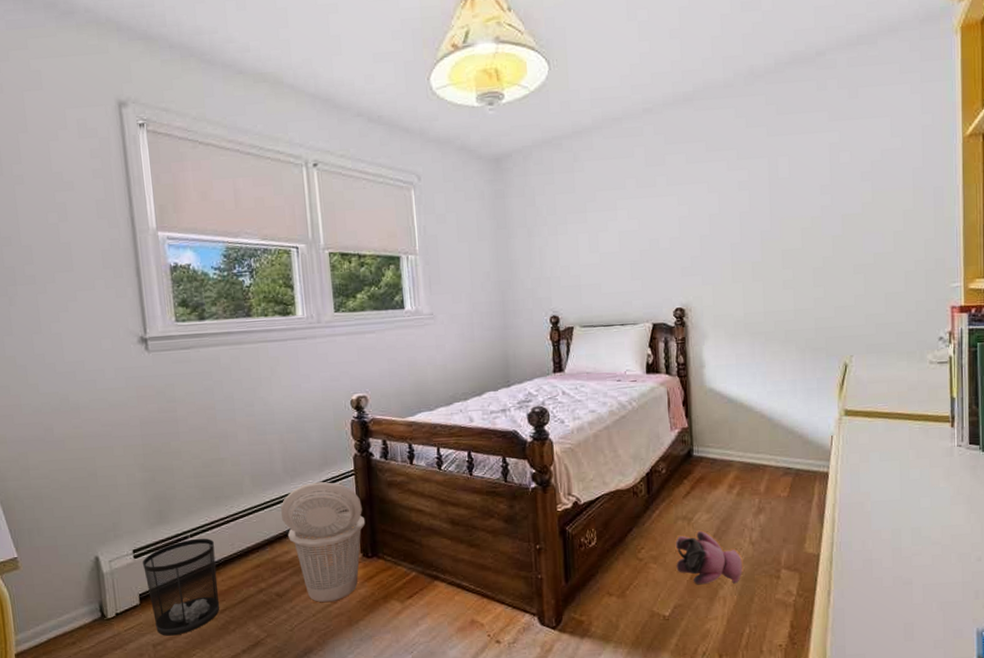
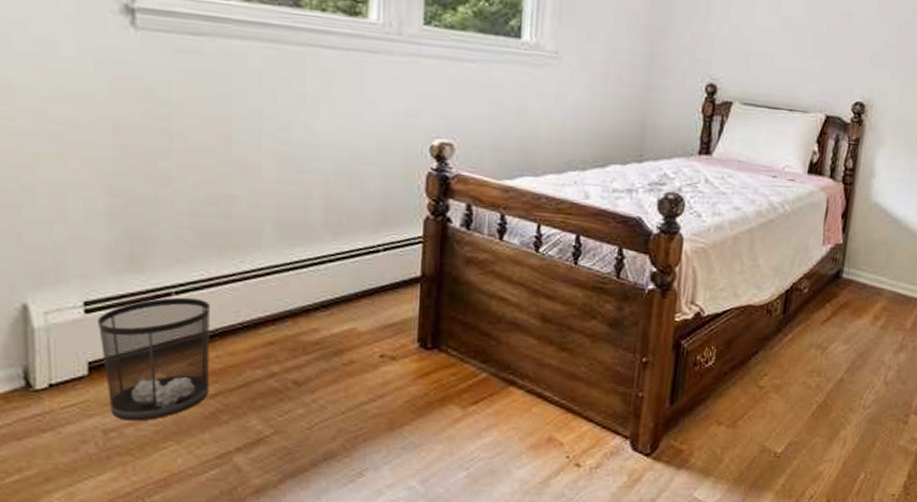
laundry basket: present [281,481,366,603] -> none [313,245,429,399]
stuffed bear: present [675,530,742,585] -> none [799,362,872,425]

